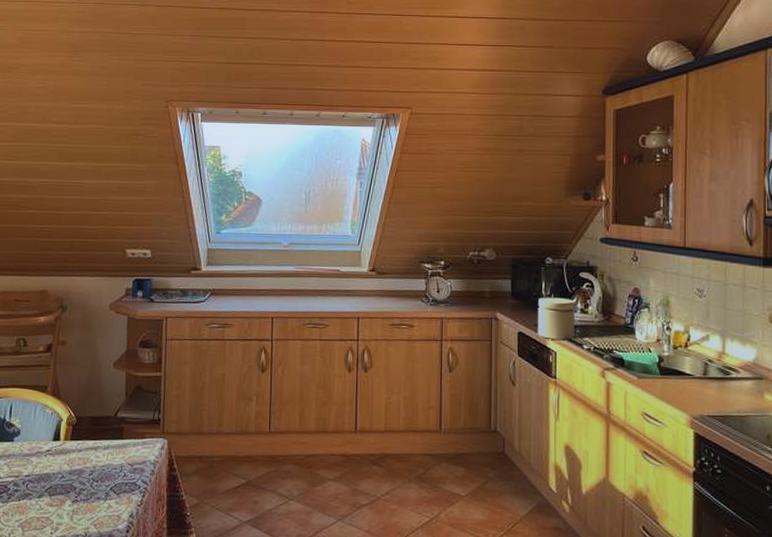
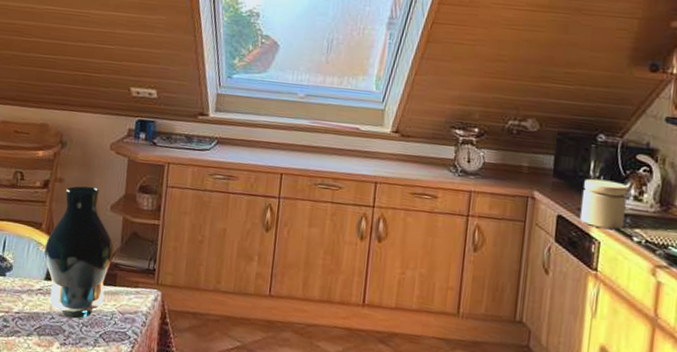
vase: none [51,346,119,475] -> present [44,186,114,319]

